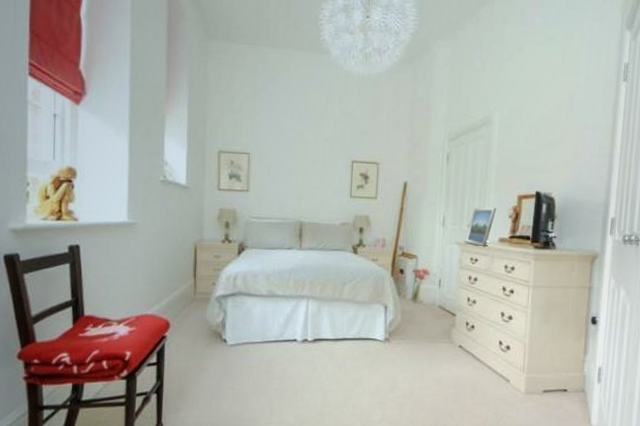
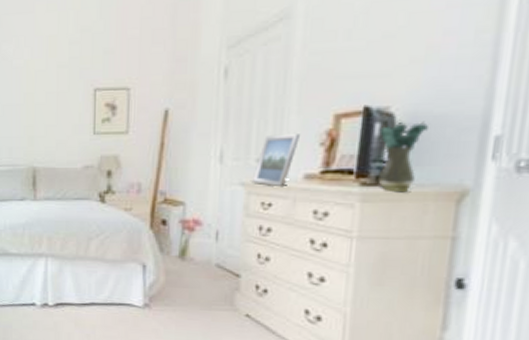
vase: none [545,202,574,255] -> present [378,119,428,193]

